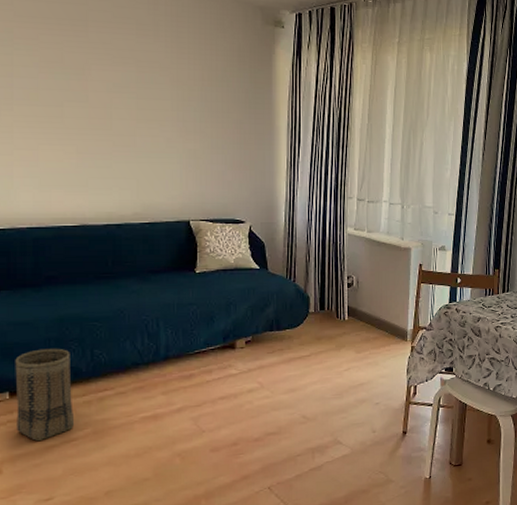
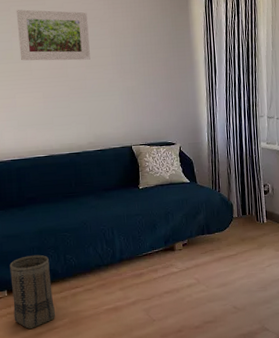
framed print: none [47,40,143,112] -> present [16,9,90,61]

